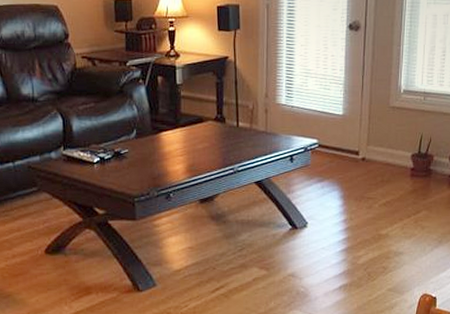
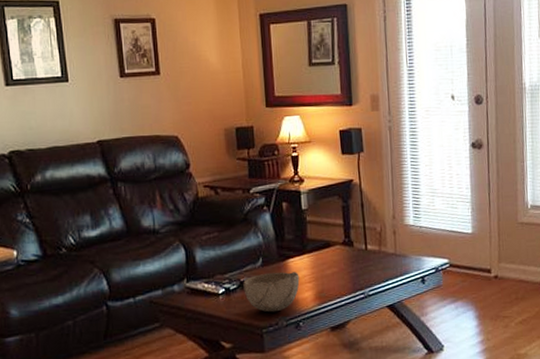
bowl: none [117,144,172,183] -> present [243,272,300,313]

